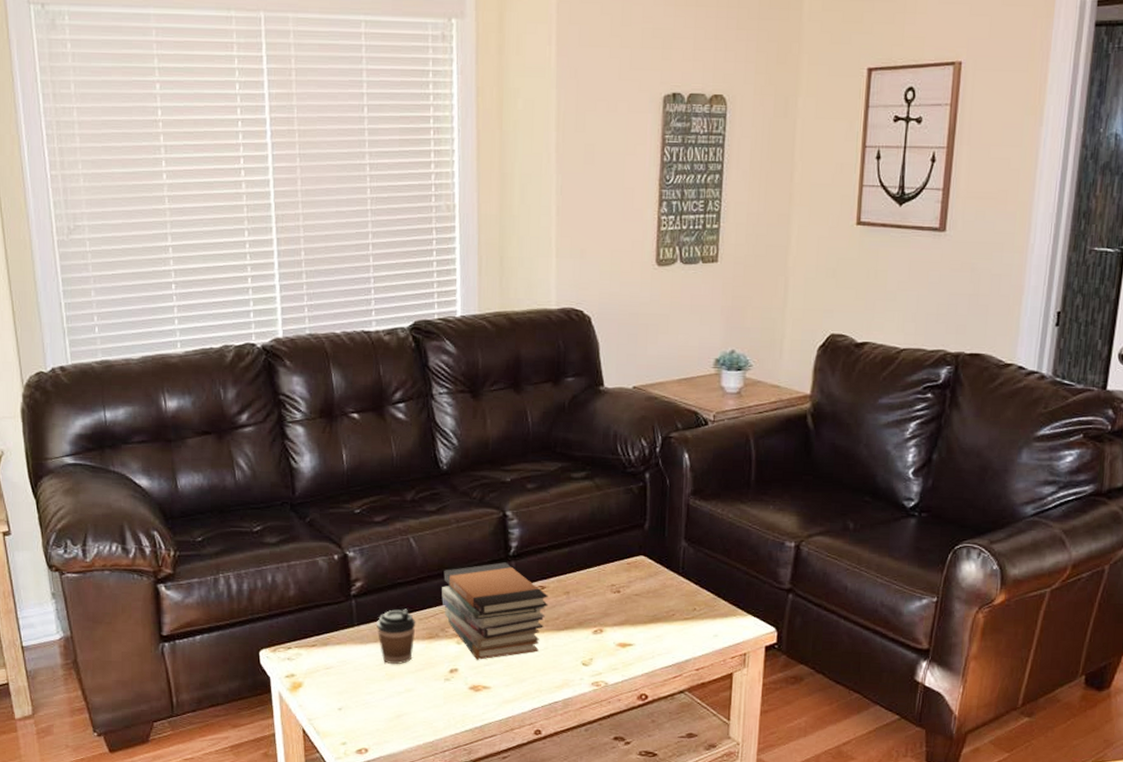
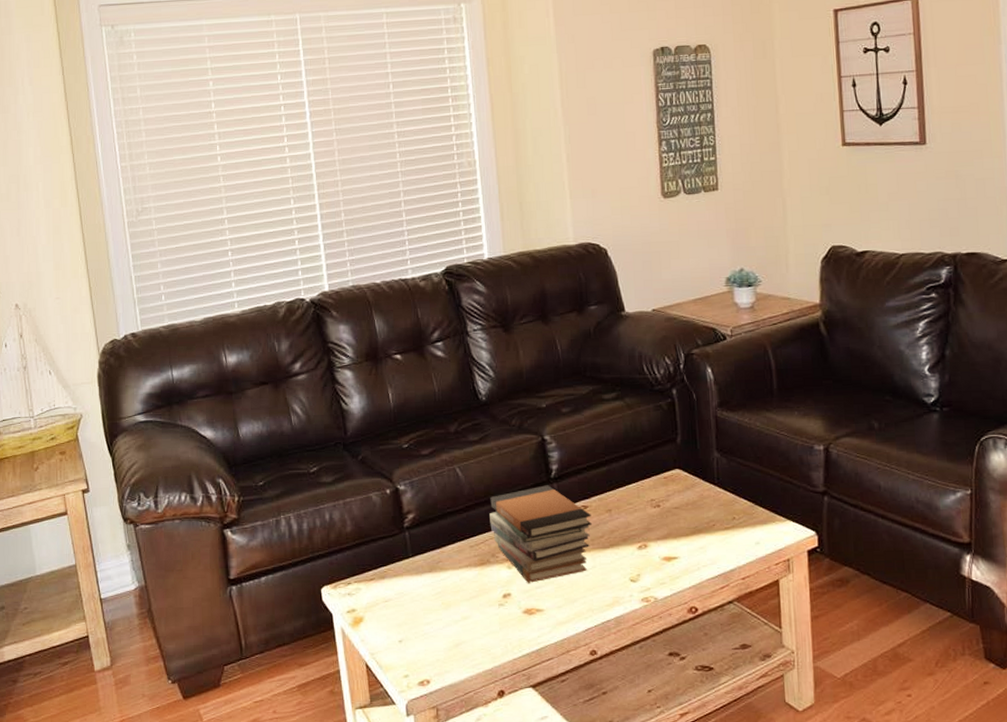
coffee cup: present [377,608,416,664] -> none [430,537,468,593]

